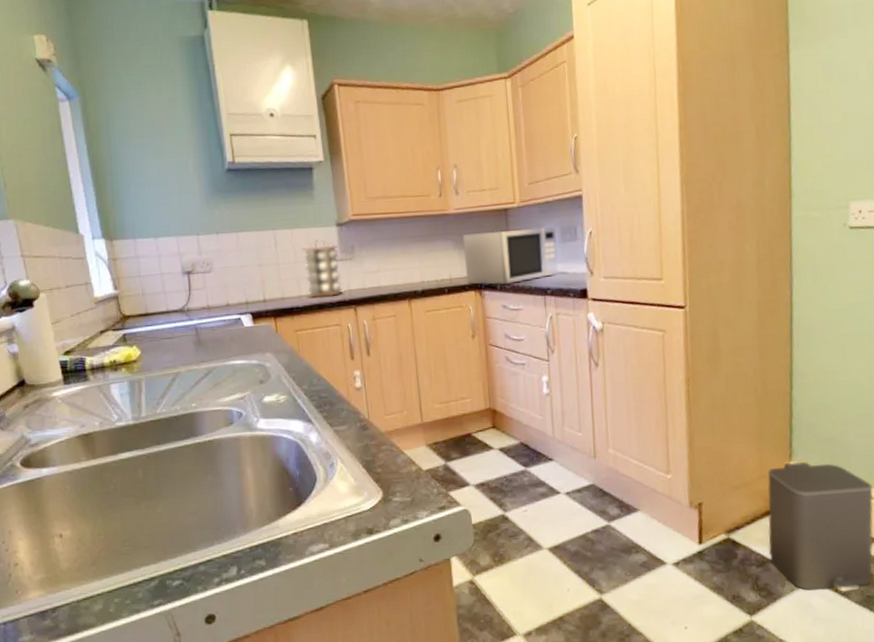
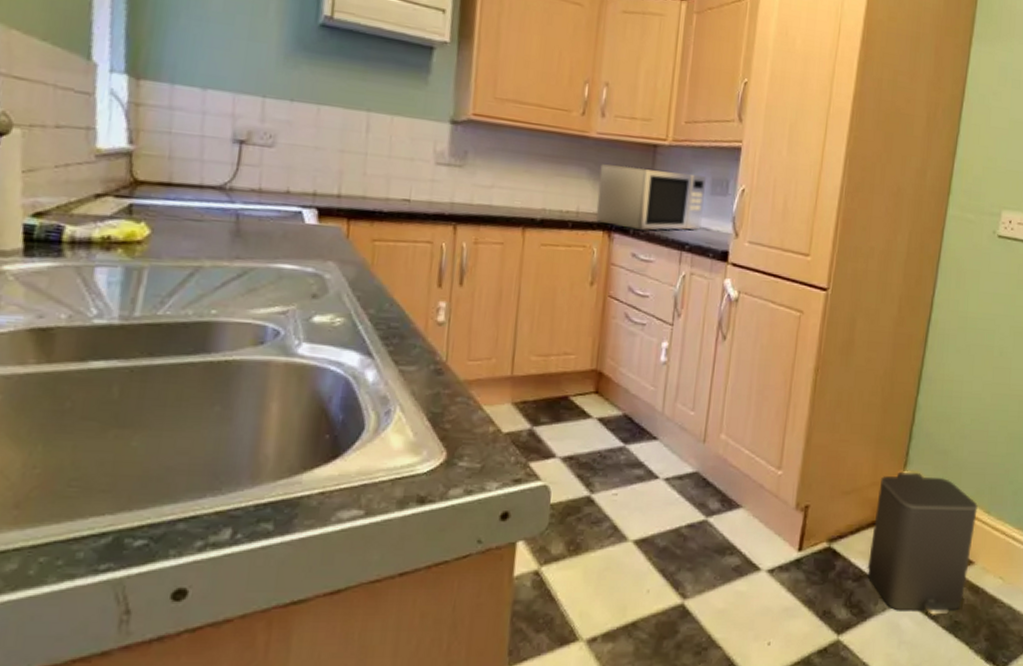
spice rack: present [302,238,344,299] -> none [397,133,448,208]

